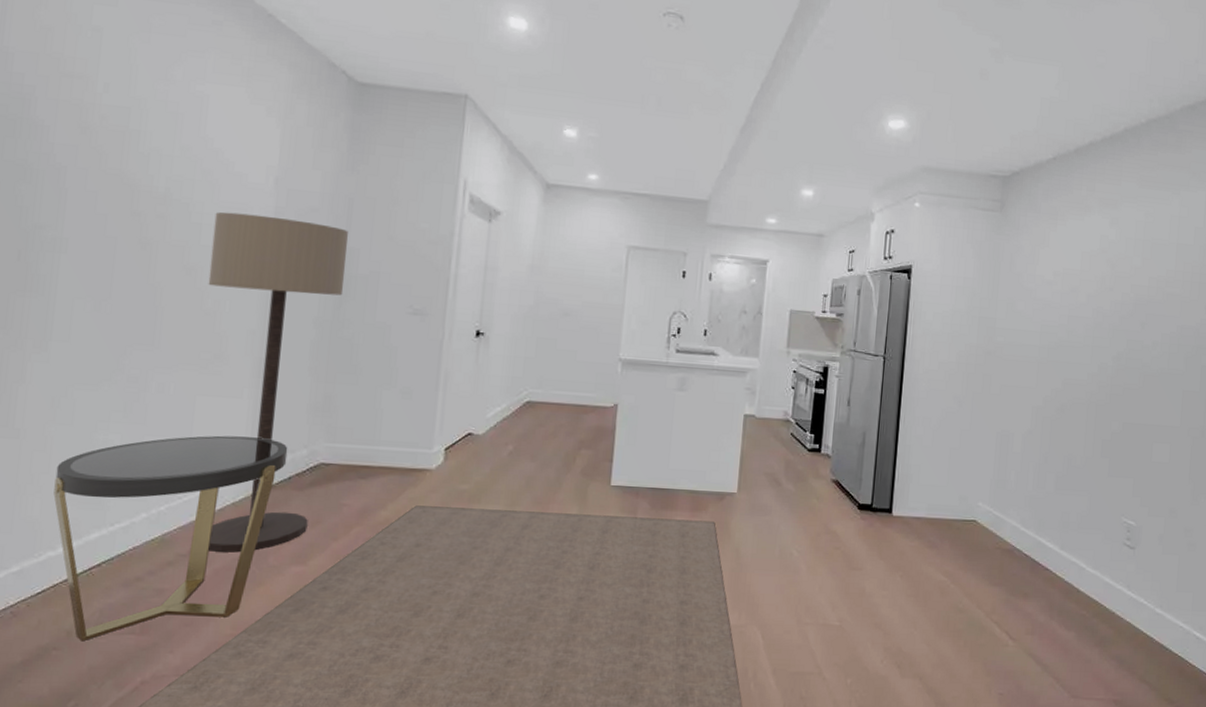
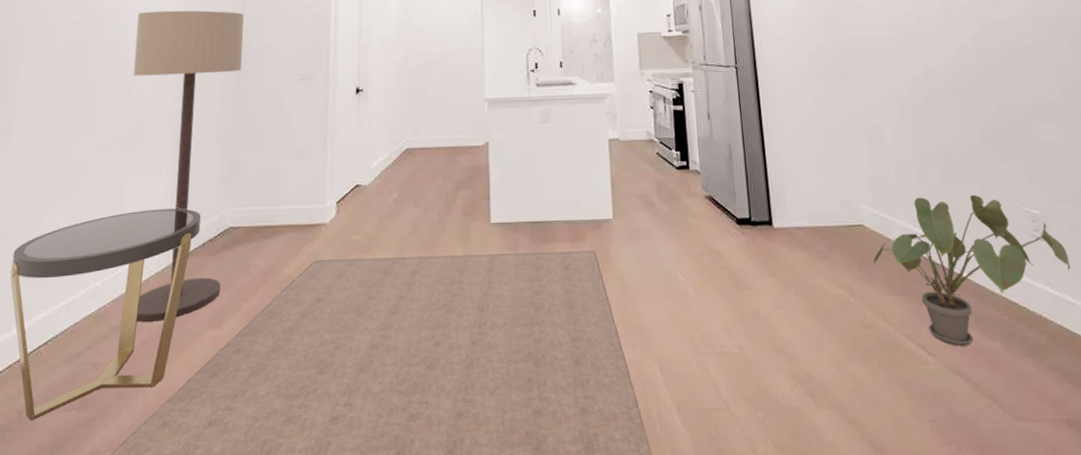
house plant: none [978,500,1151,634] -> present [873,194,1071,346]

